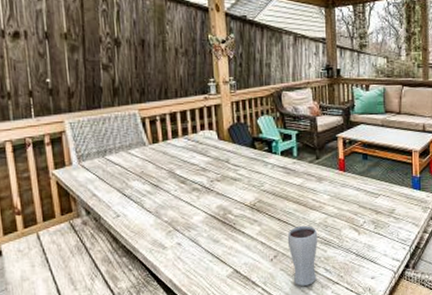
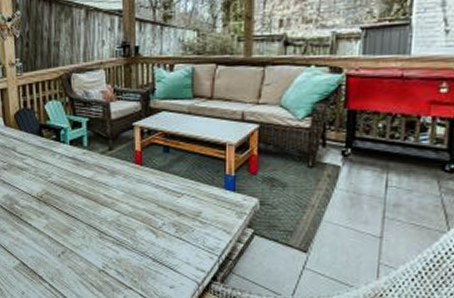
drinking glass: present [287,226,318,286] -> none [76,223,110,287]

